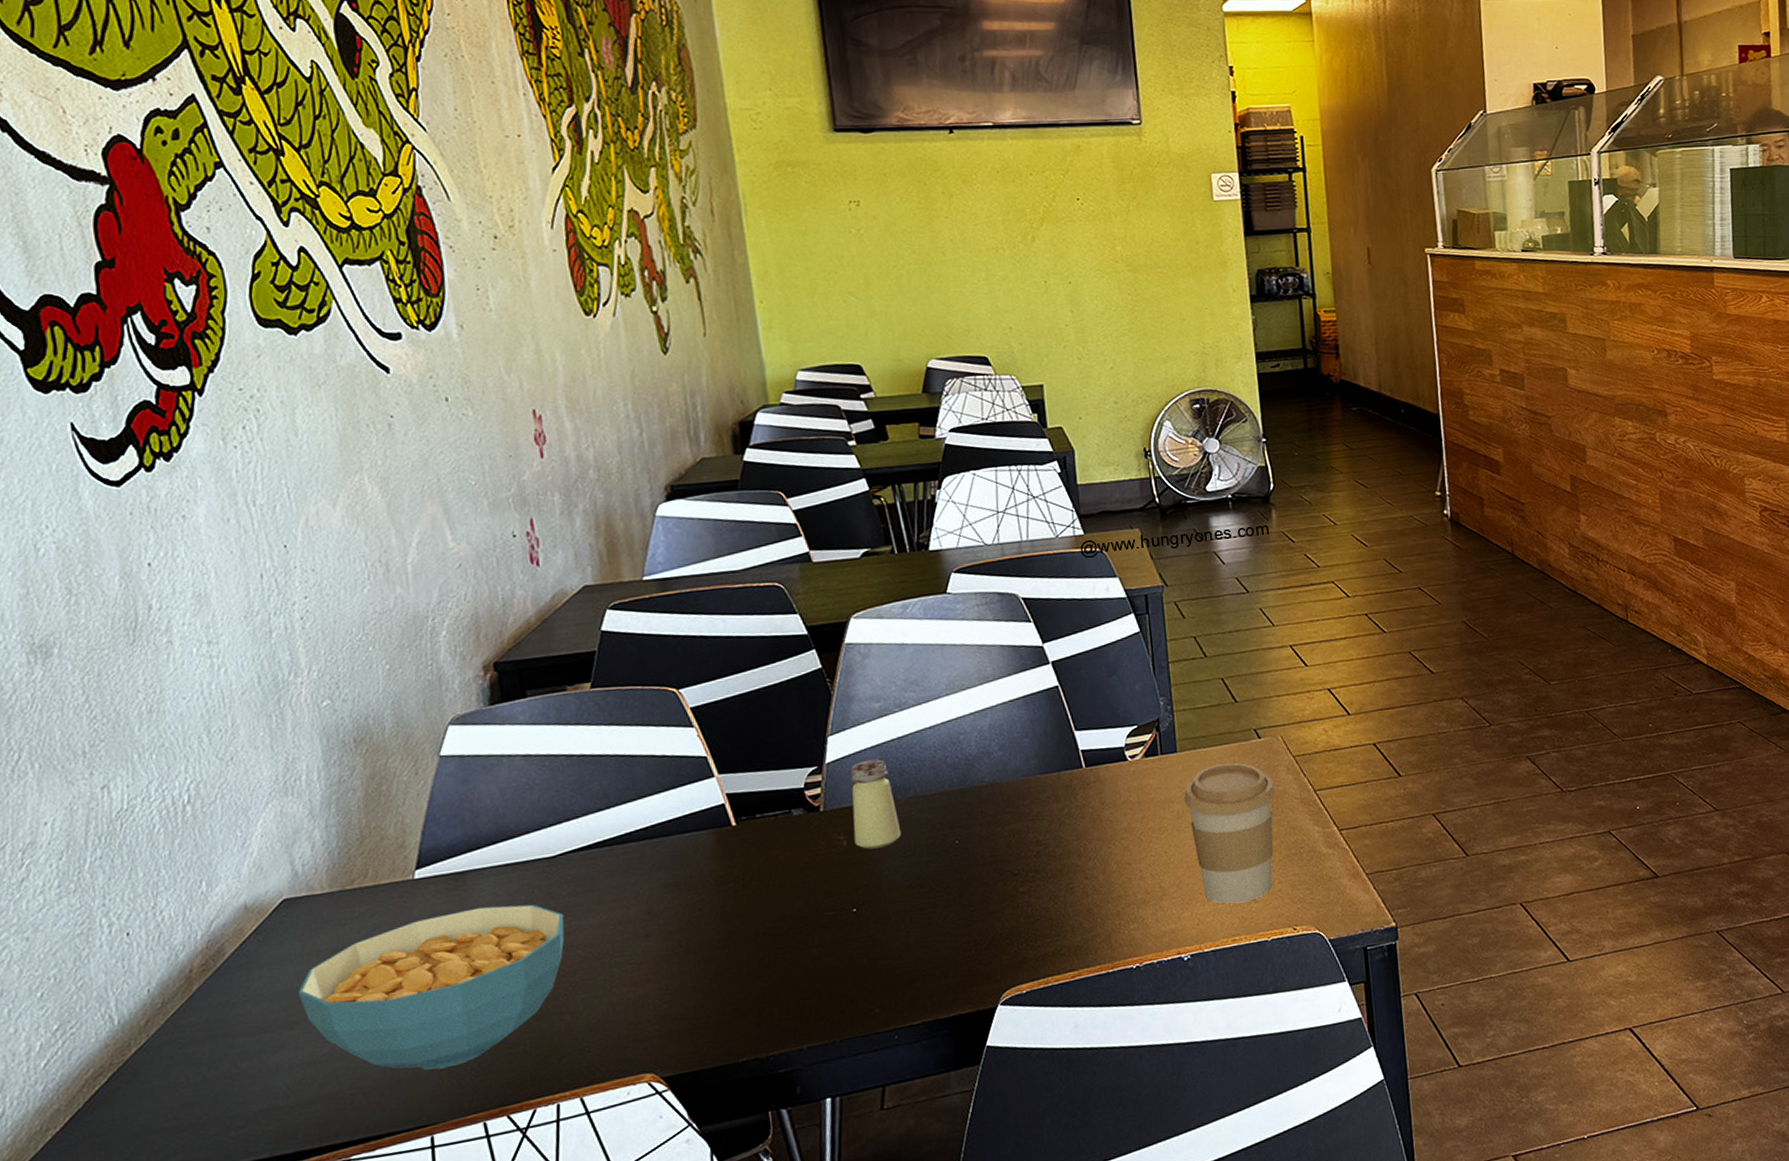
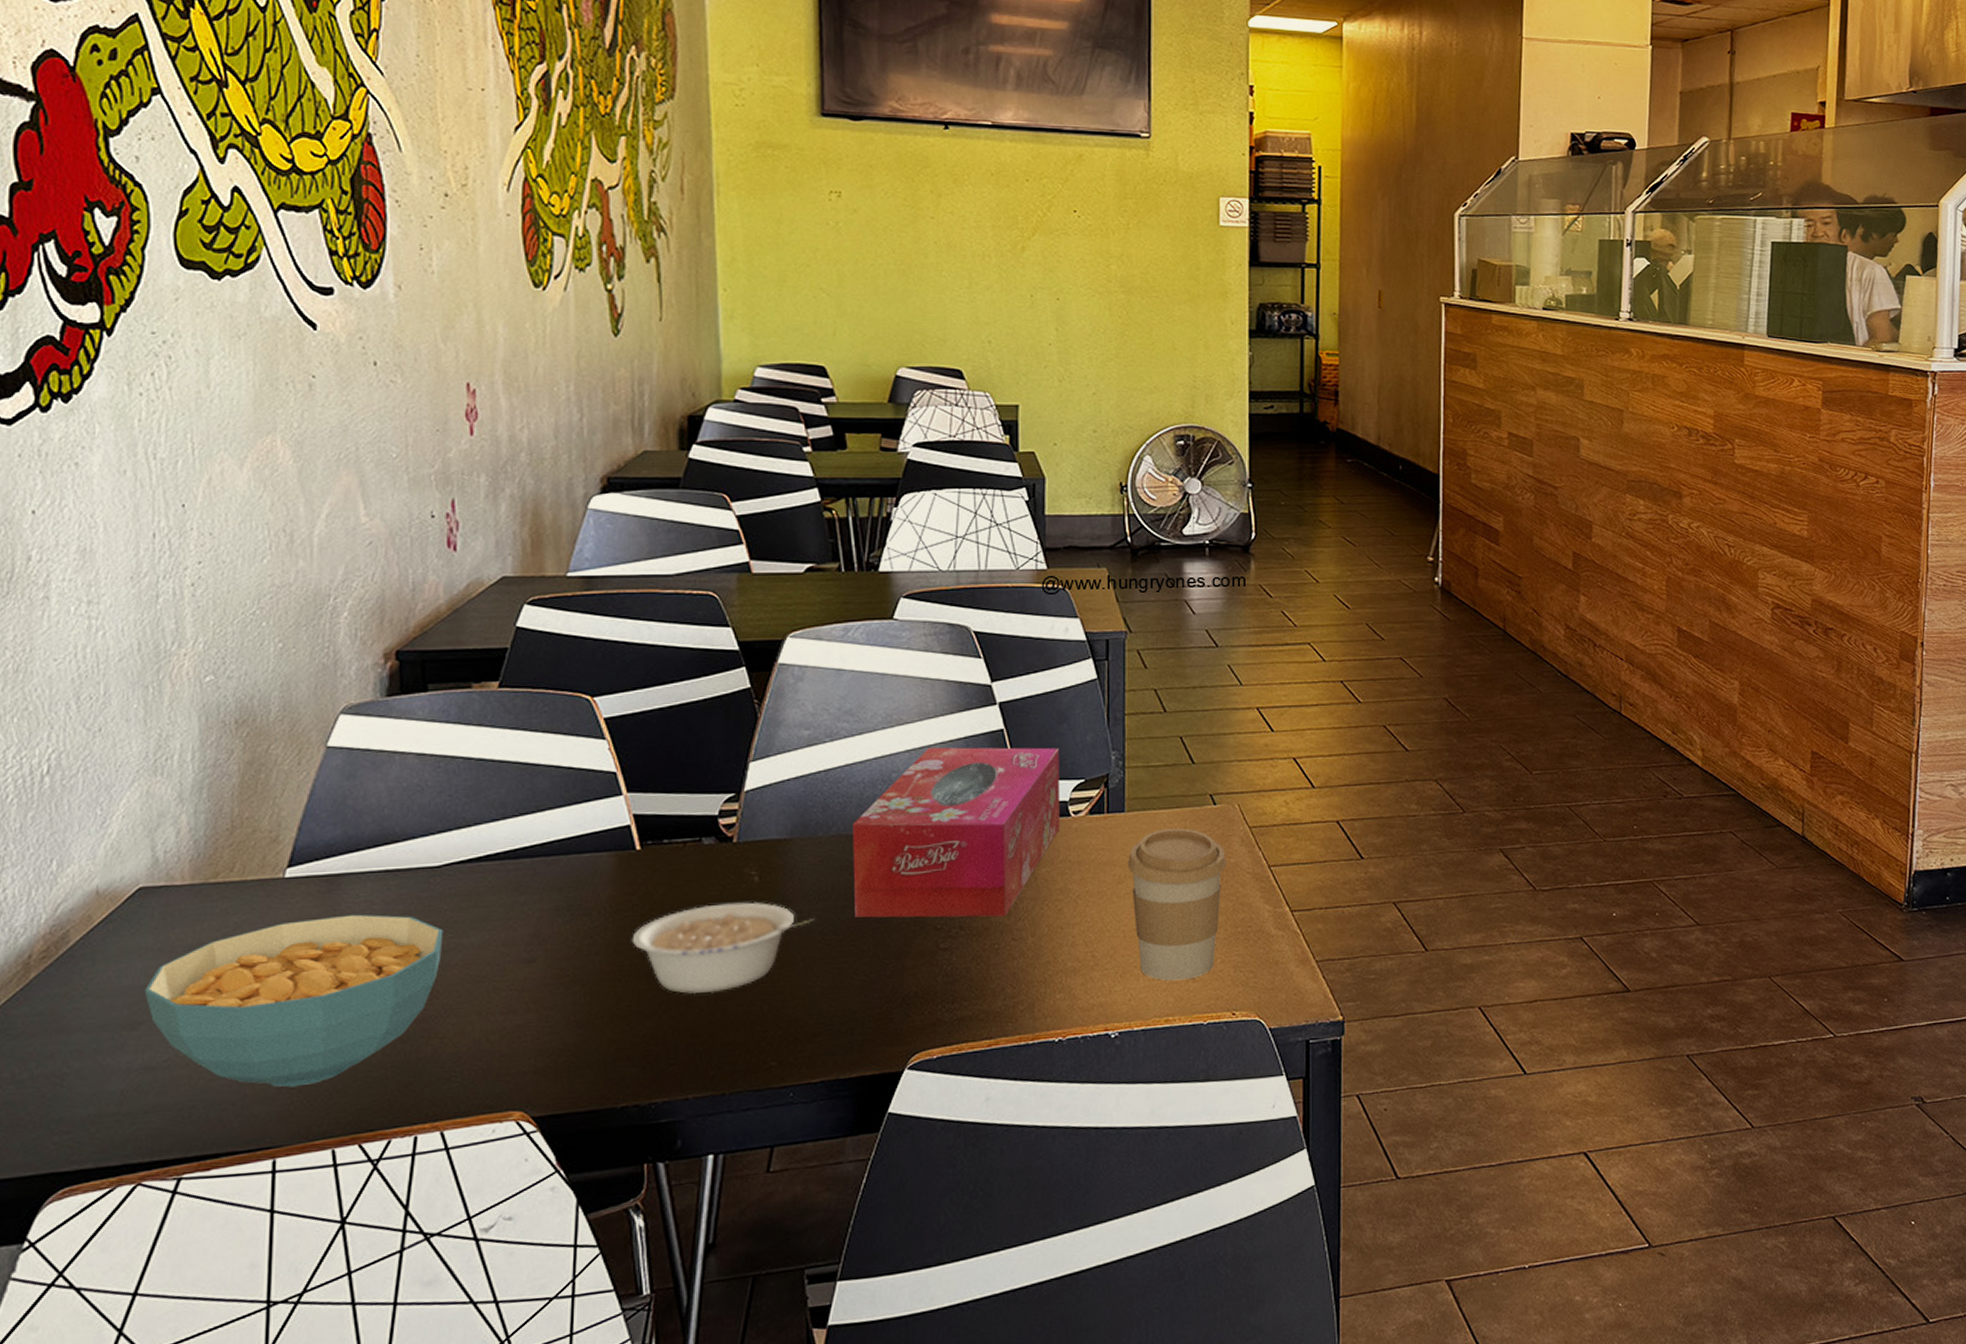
legume: none [736,864,902,954] -> present [632,902,814,995]
saltshaker: present [850,759,902,850] -> none [767,790,819,888]
tissue box: none [928,698,1119,871] -> present [853,747,1059,918]

